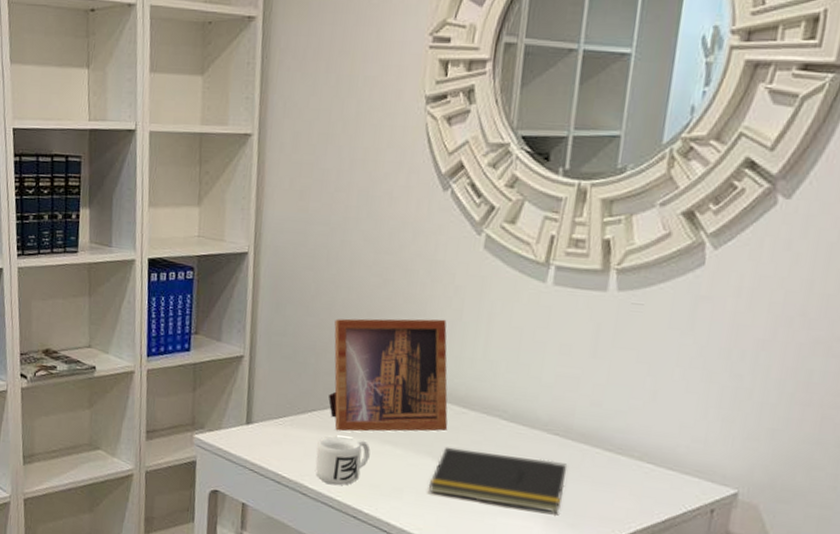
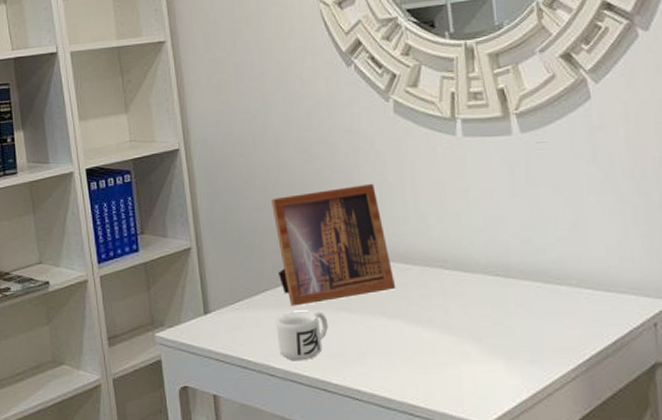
notepad: present [428,446,568,514] -> none [389,301,517,353]

